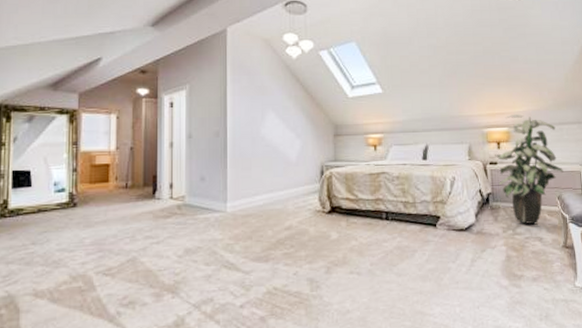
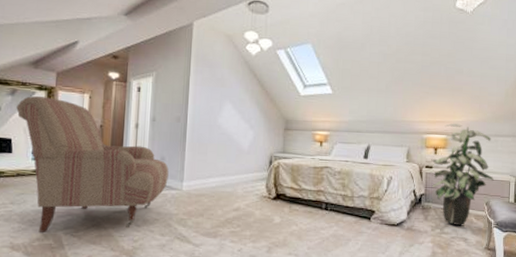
chair: none [35,121,210,274] -> present [16,96,169,232]

